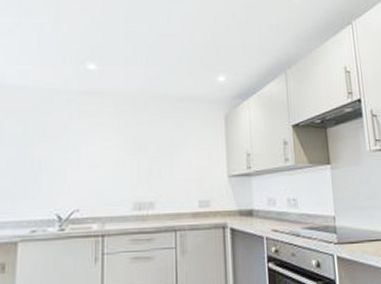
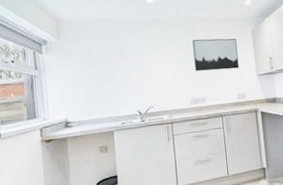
wall art: none [143,121,204,166] -> present [192,38,239,71]

